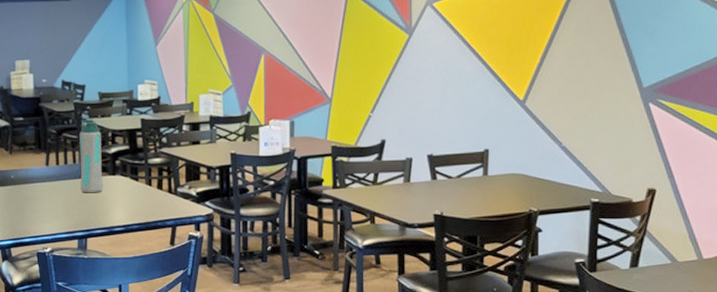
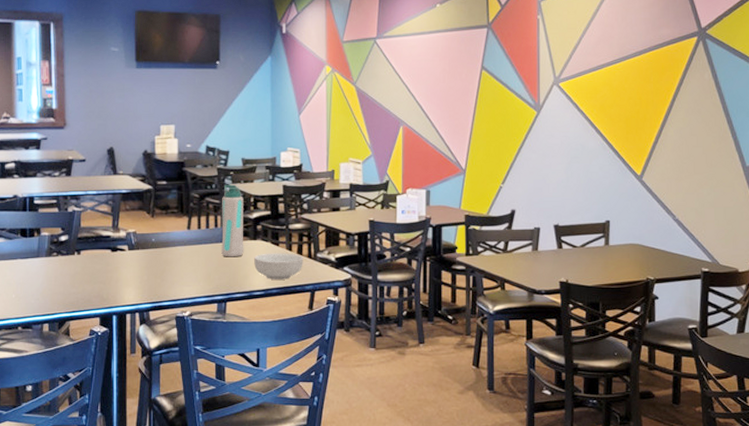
cereal bowl: none [114,188,164,215] -> present [254,253,303,280]

